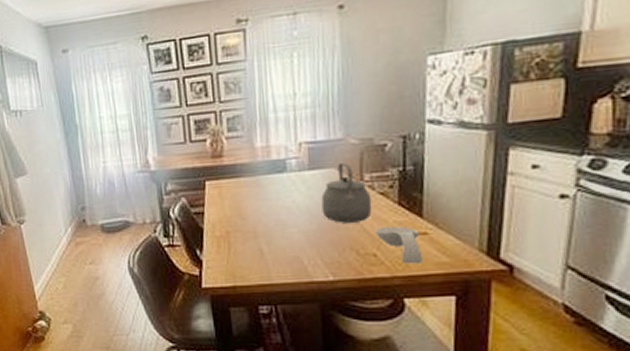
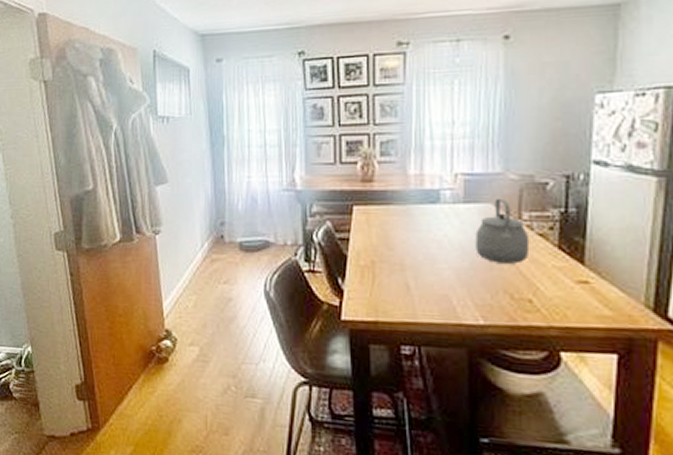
spoon rest: present [375,226,423,264] -> none [532,271,582,315]

